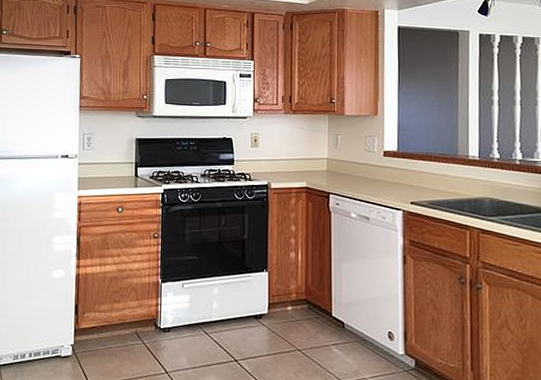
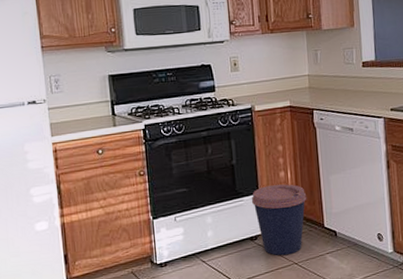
coffee cup: none [259,265,316,340] -> present [251,184,307,256]

